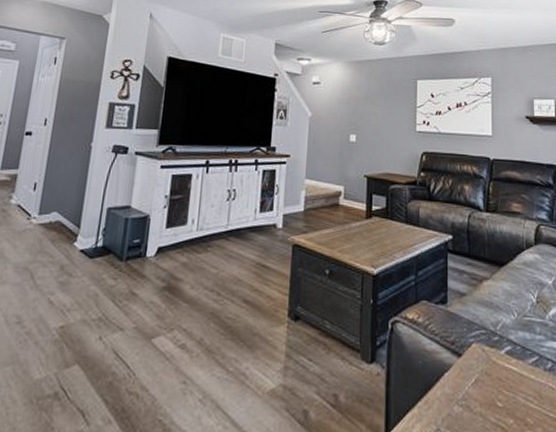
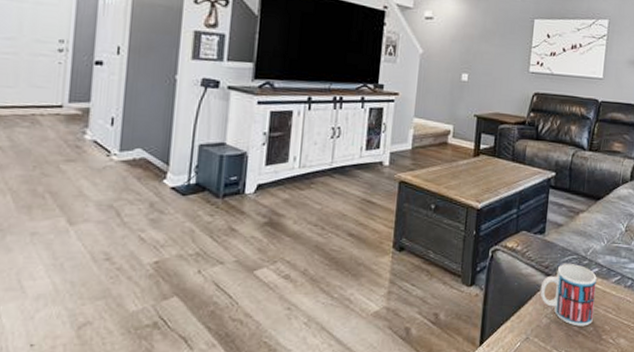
mug: none [447,340,512,418] -> present [540,264,597,326]

